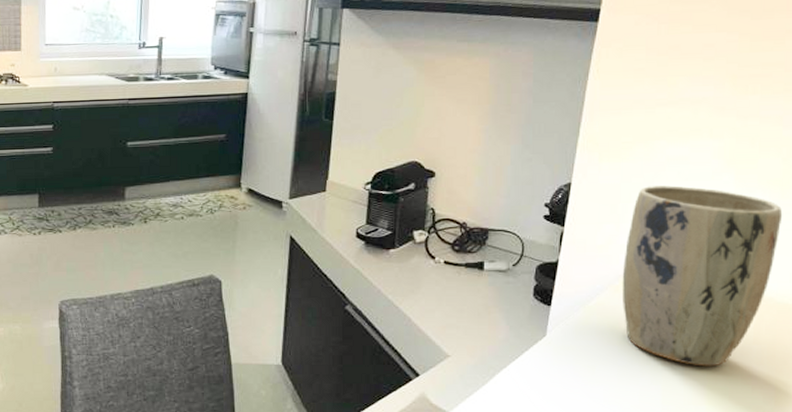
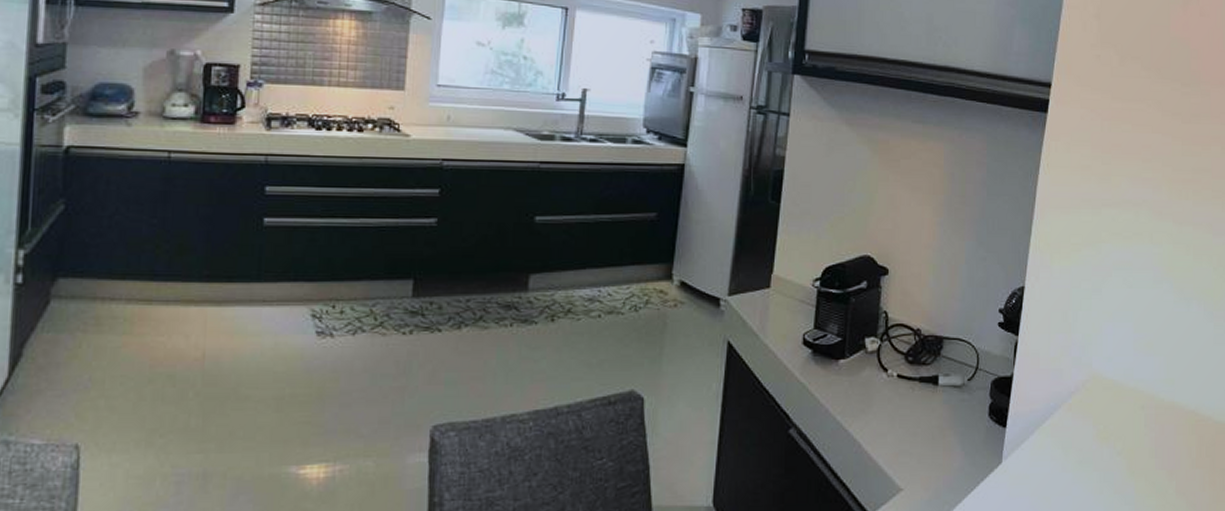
plant pot: present [622,185,783,367] -> none [1074,293,1216,495]

